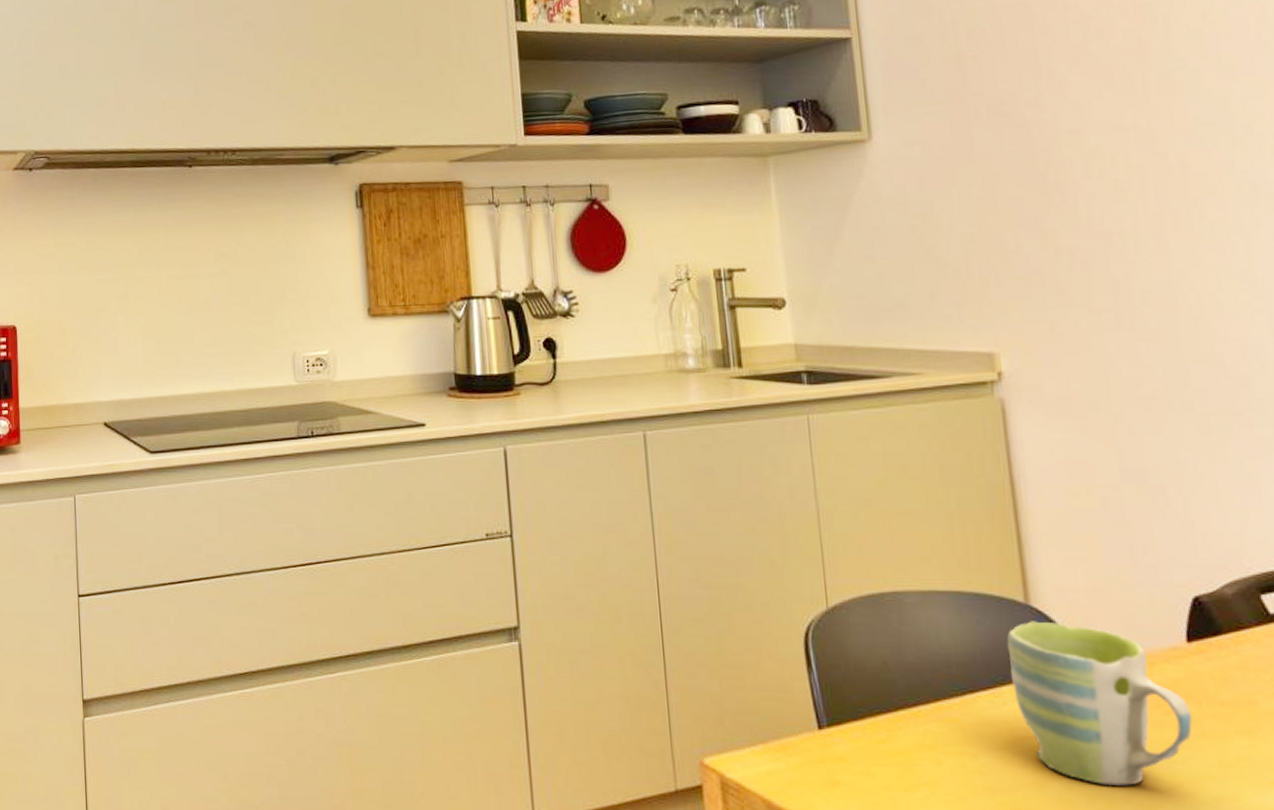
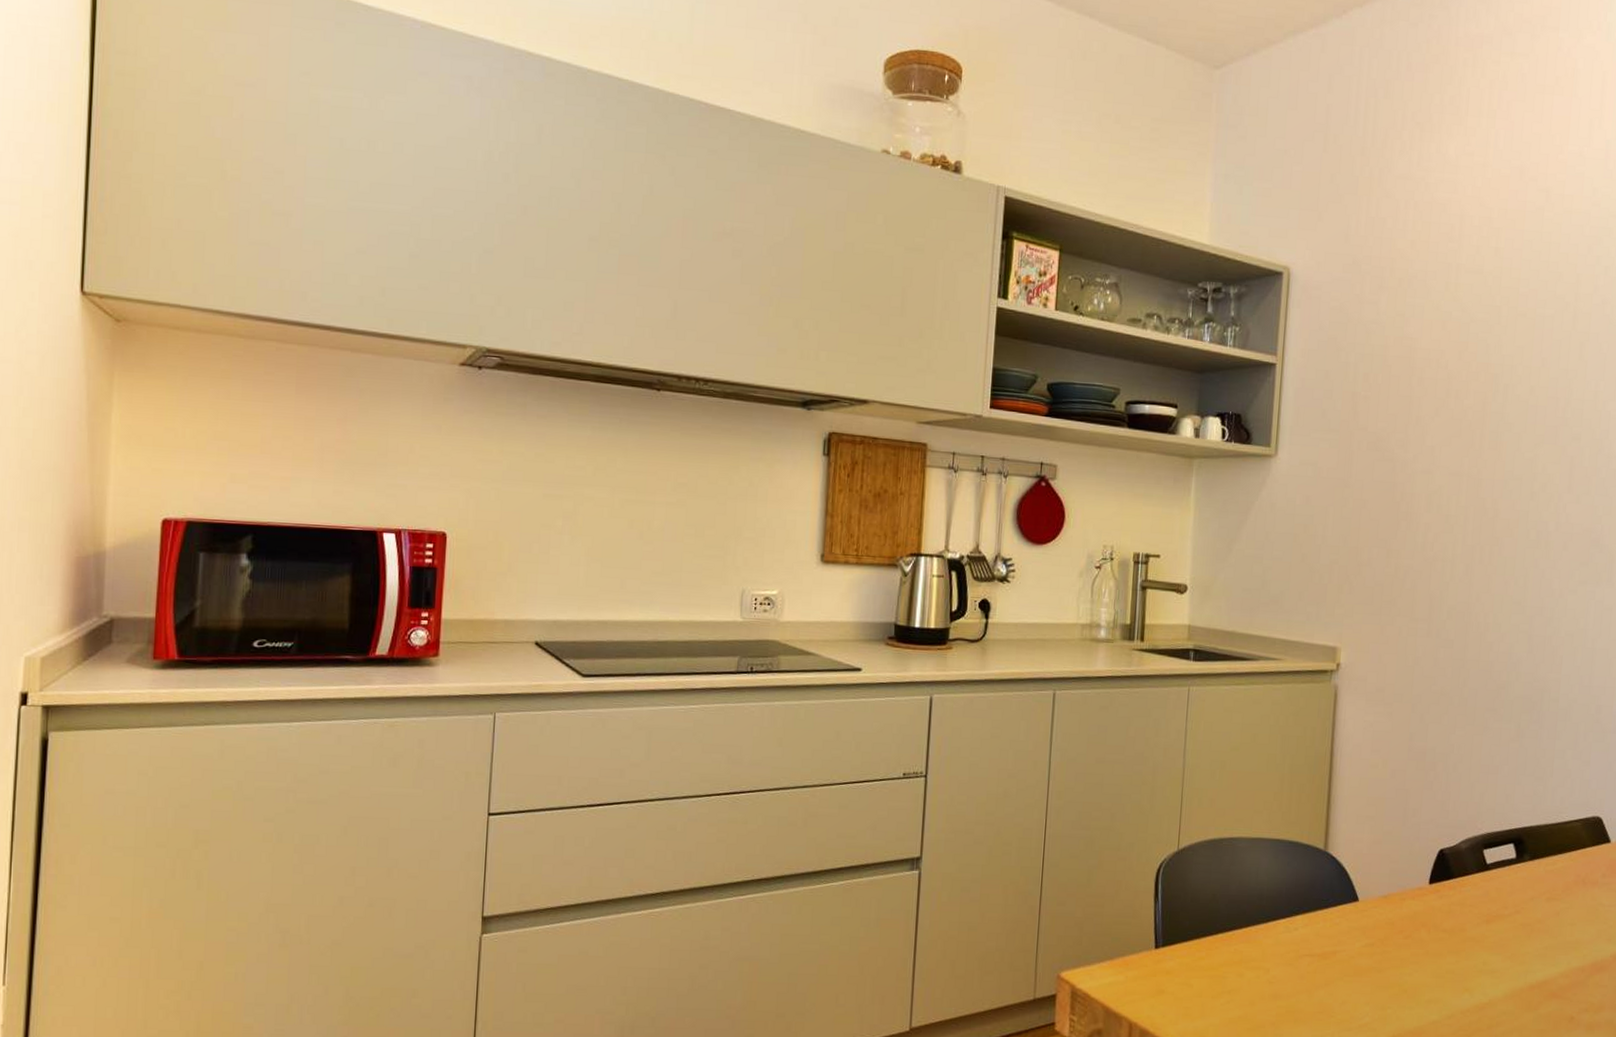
mug: present [1007,621,1193,787] -> none [1304,864,1422,993]

